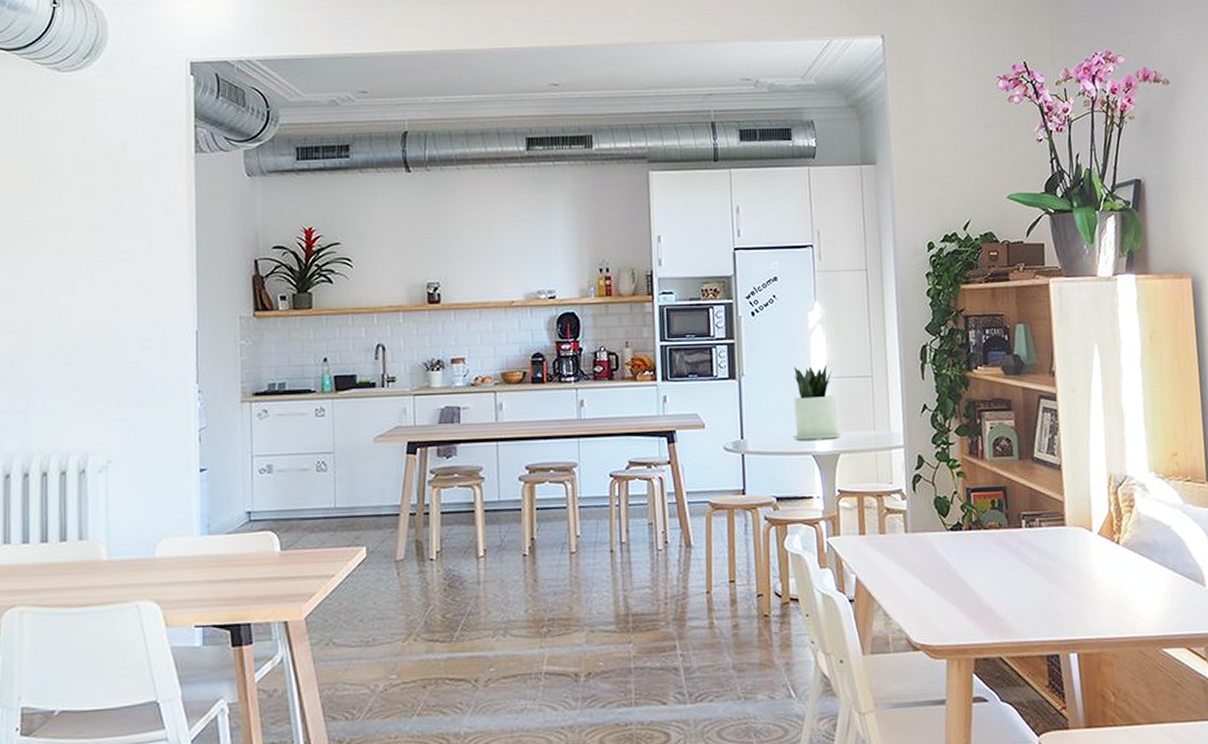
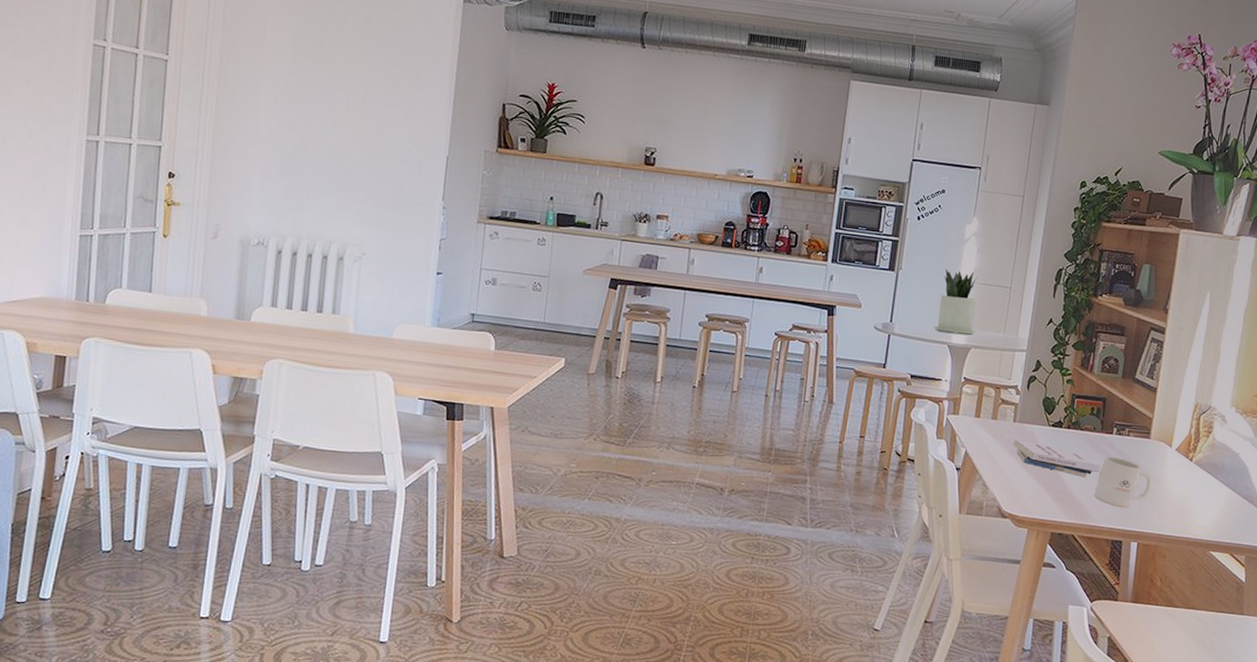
books: none [909,553,1016,586] -> present [1013,439,1100,479]
mug: none [1015,554,1078,615] -> present [1094,456,1151,509]

